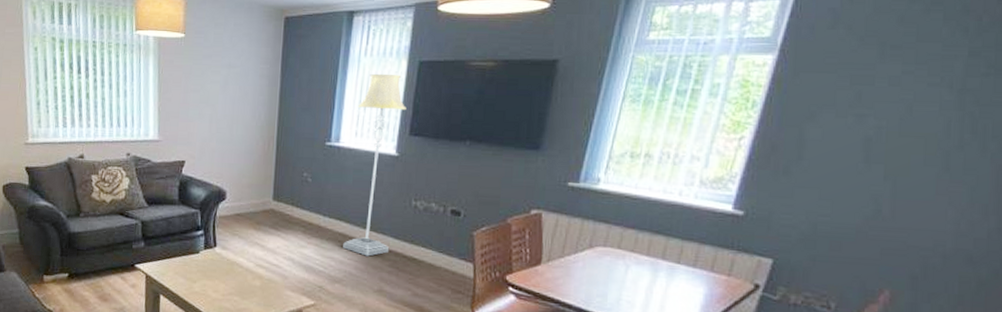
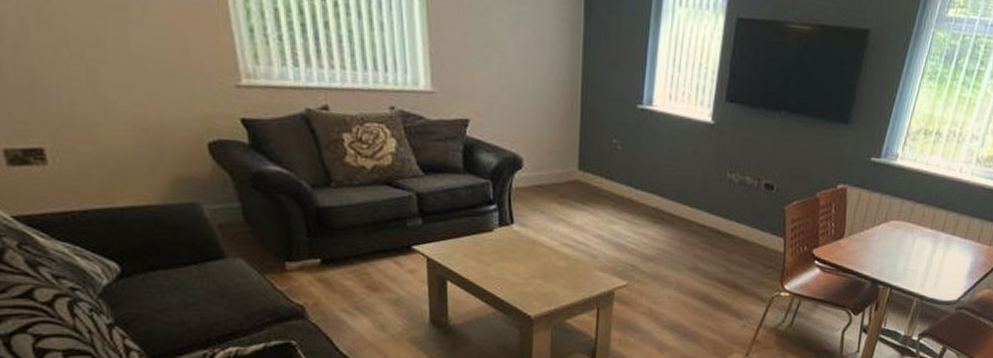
floor lamp: present [343,73,406,257] -> none [656,27,723,233]

